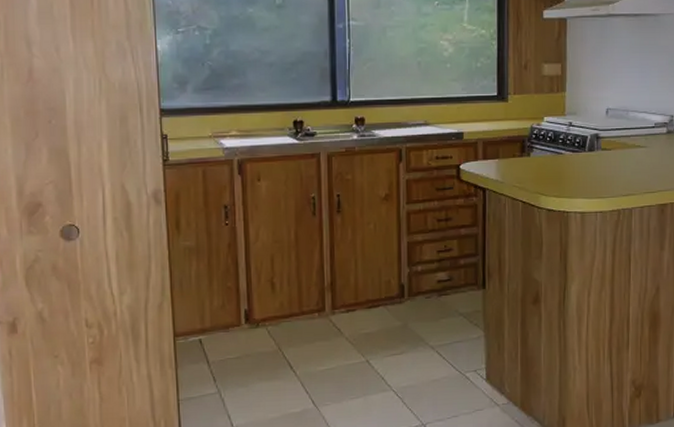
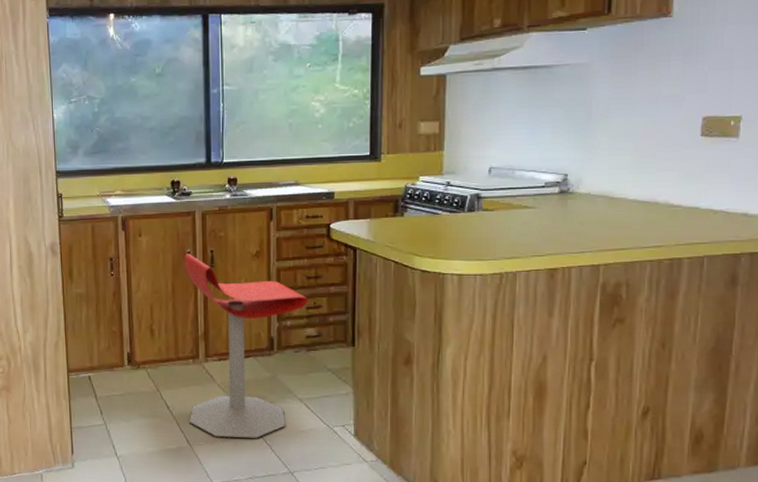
stool: none [309,198,439,394] -> present [184,254,309,438]

